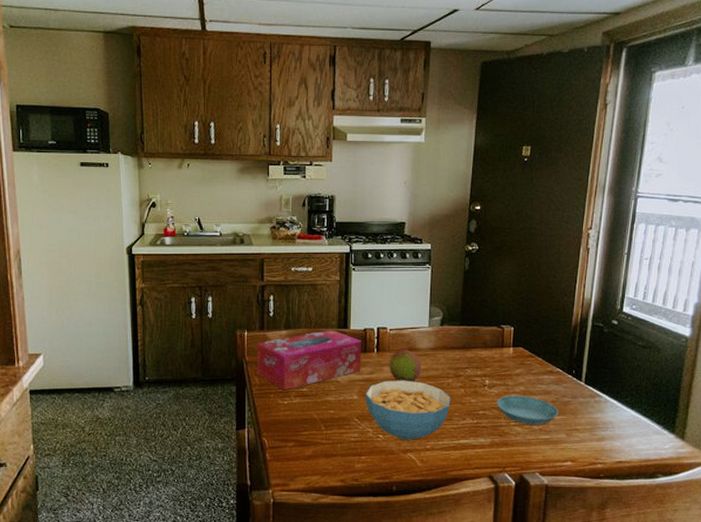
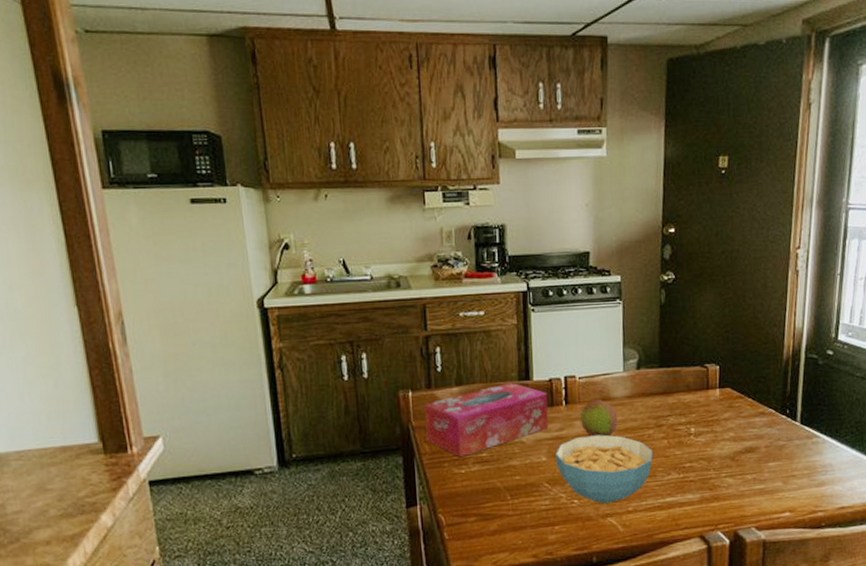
saucer: present [497,395,559,425] -> none [704,442,774,475]

